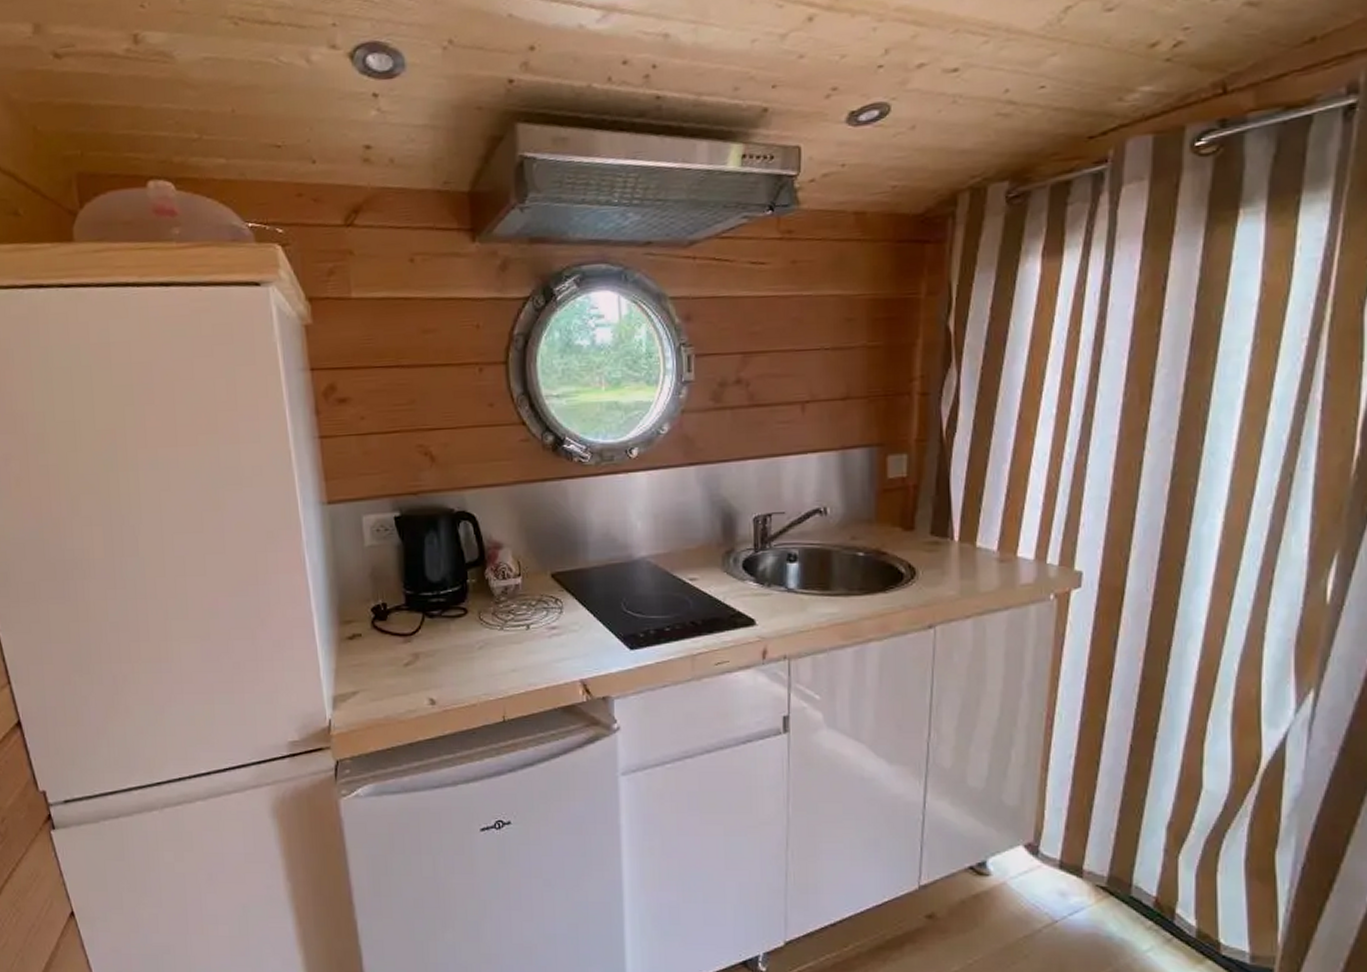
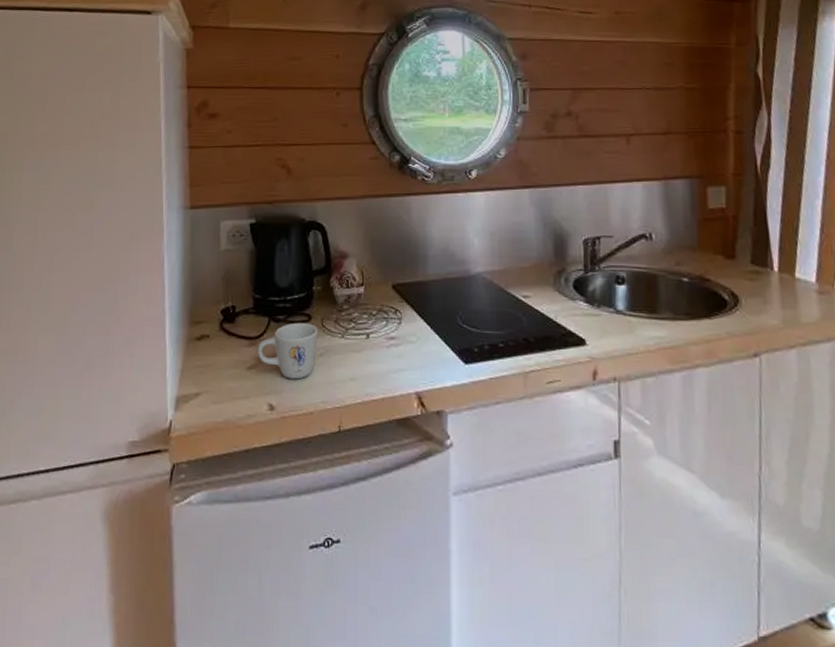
mug: none [413,616,476,674] -> present [257,322,318,380]

